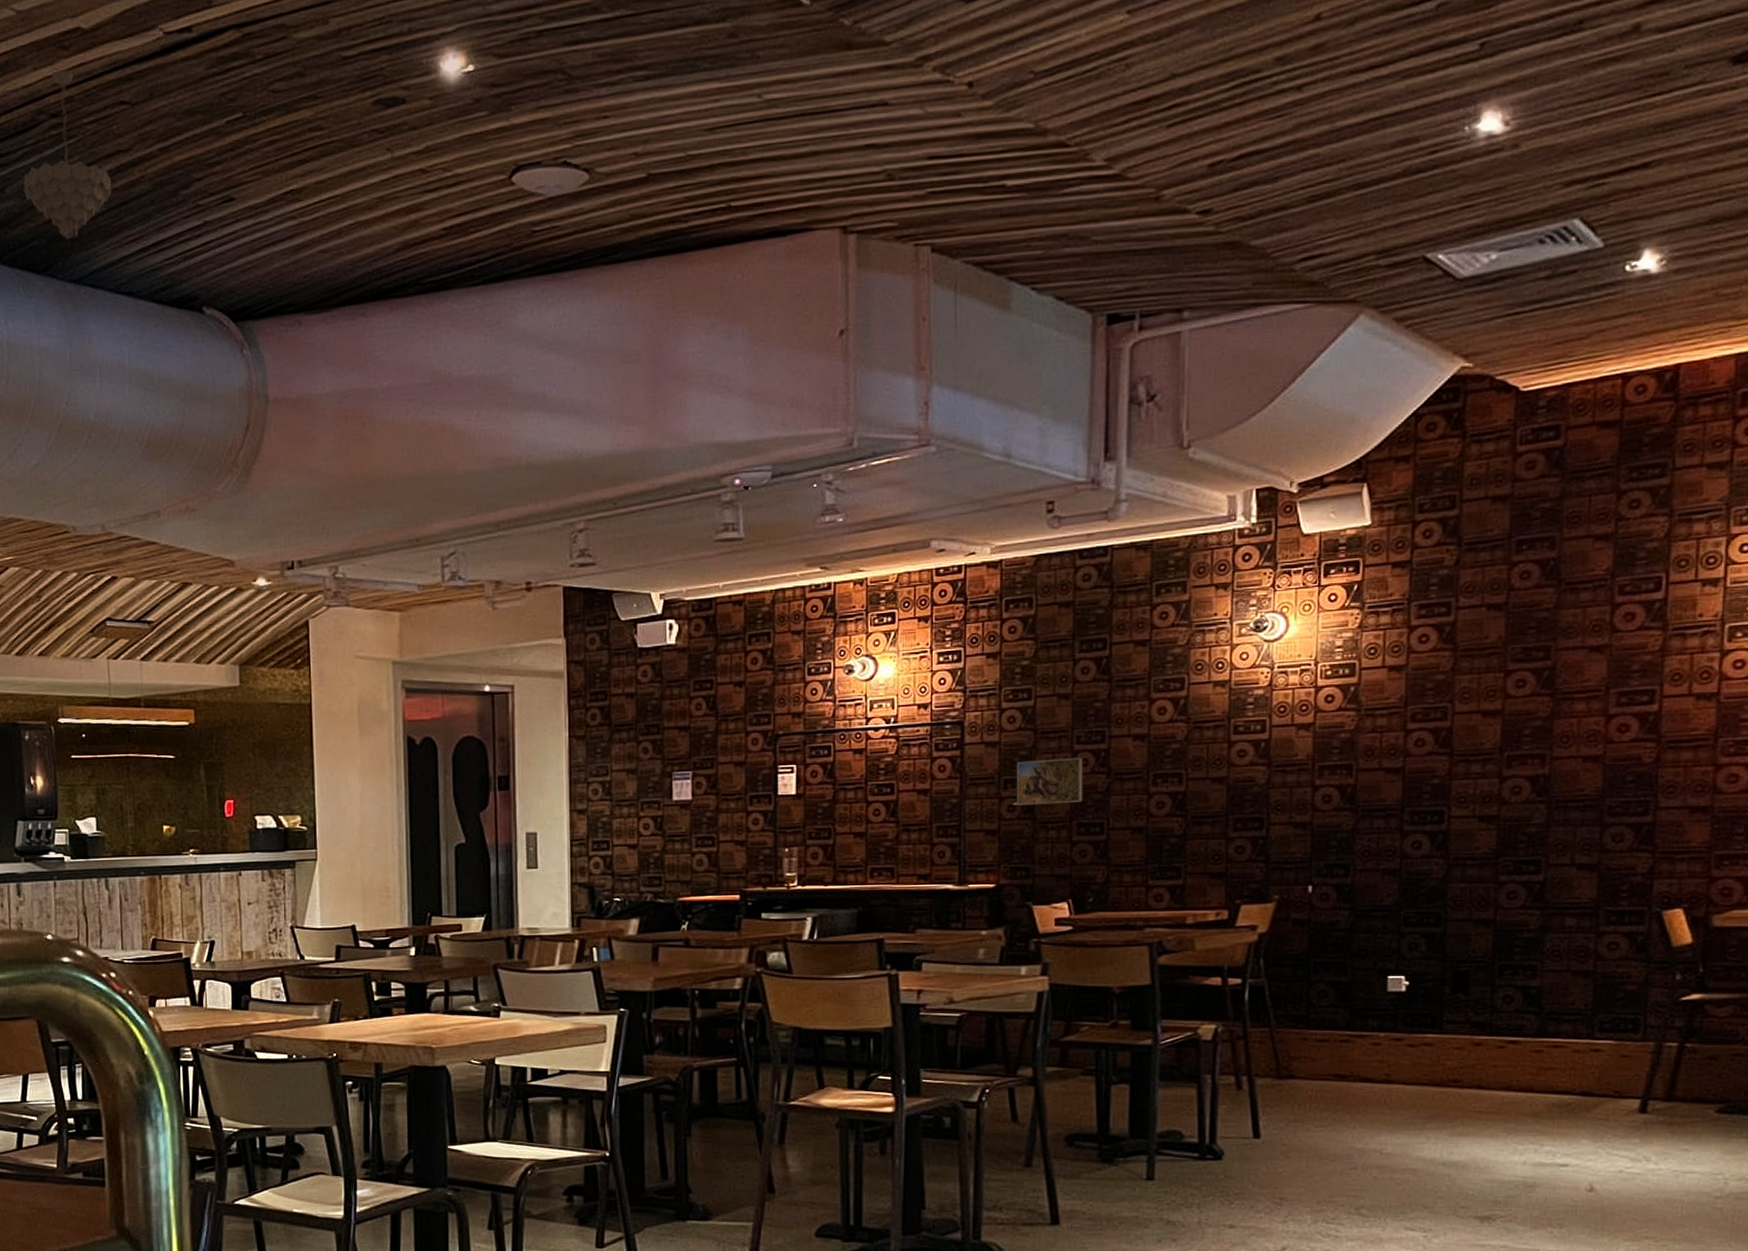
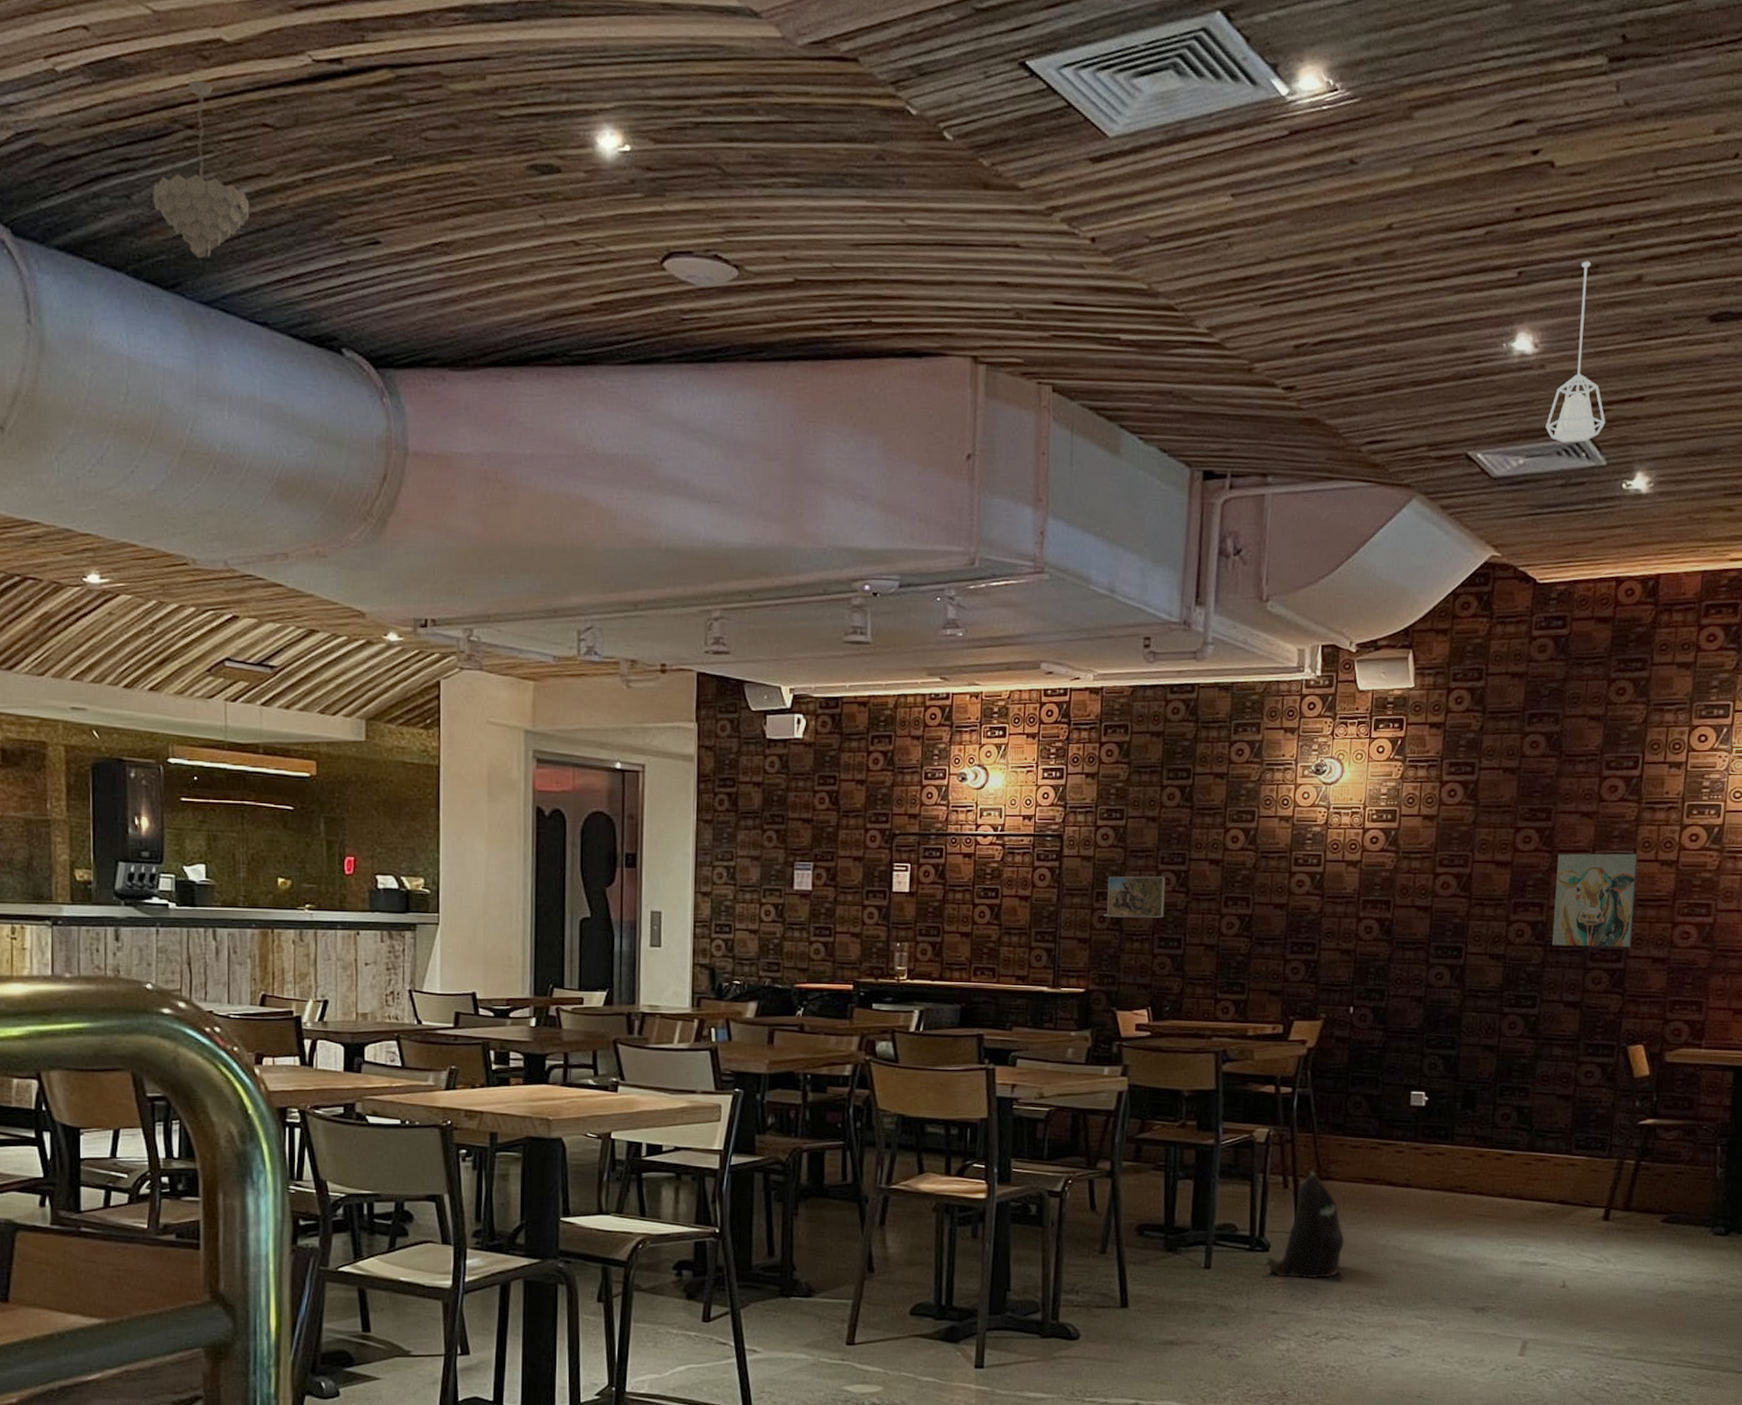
backpack: none [1217,1068,1313,1189] -> present [1264,1170,1345,1279]
pendant lamp: none [1523,18,1601,229] -> present [1545,261,1606,443]
wall art: none [1558,688,1666,802] -> present [1552,853,1638,947]

